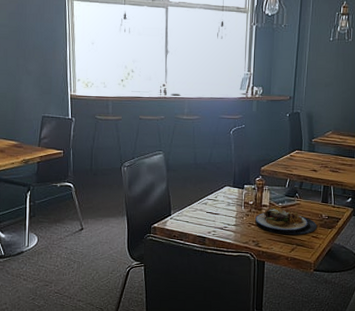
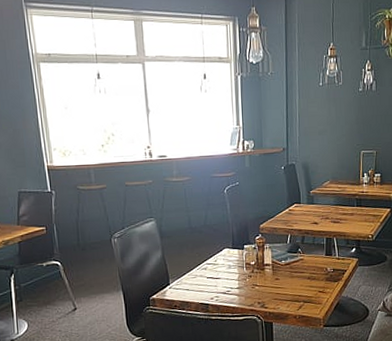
plate: present [255,205,318,235] -> none [258,263,324,293]

